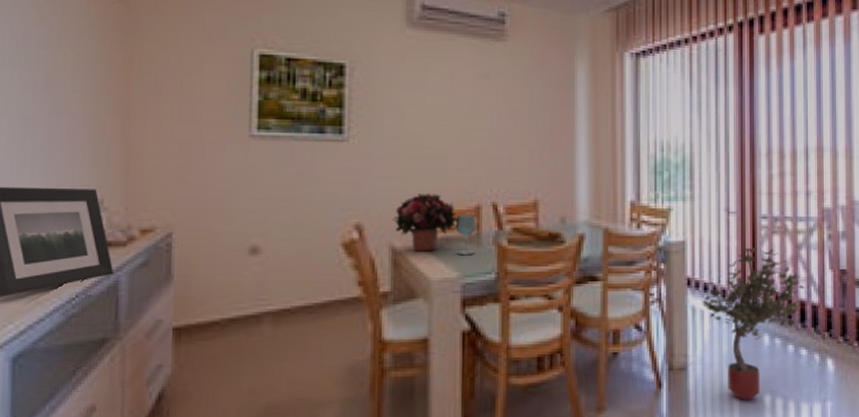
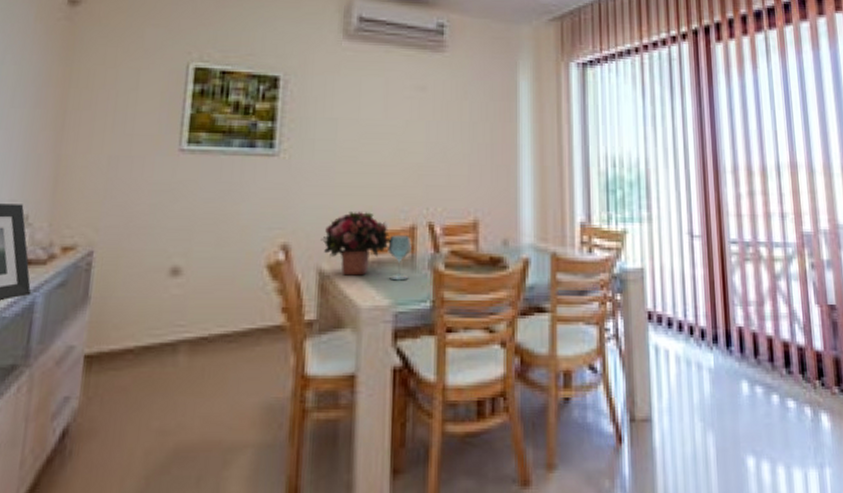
potted tree: present [701,247,805,400] -> none [665,277,787,462]

